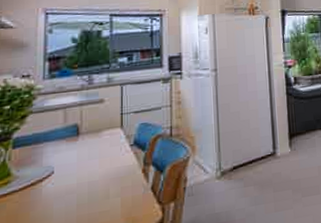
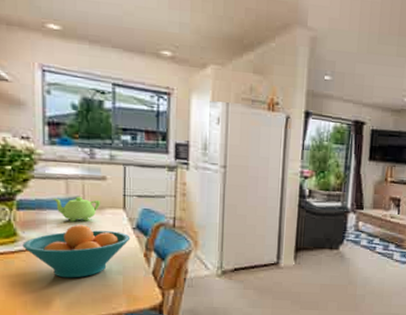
fruit bowl: none [16,151,128,213] -> present [22,224,131,278]
teapot: none [51,123,99,151] -> present [53,197,101,222]

